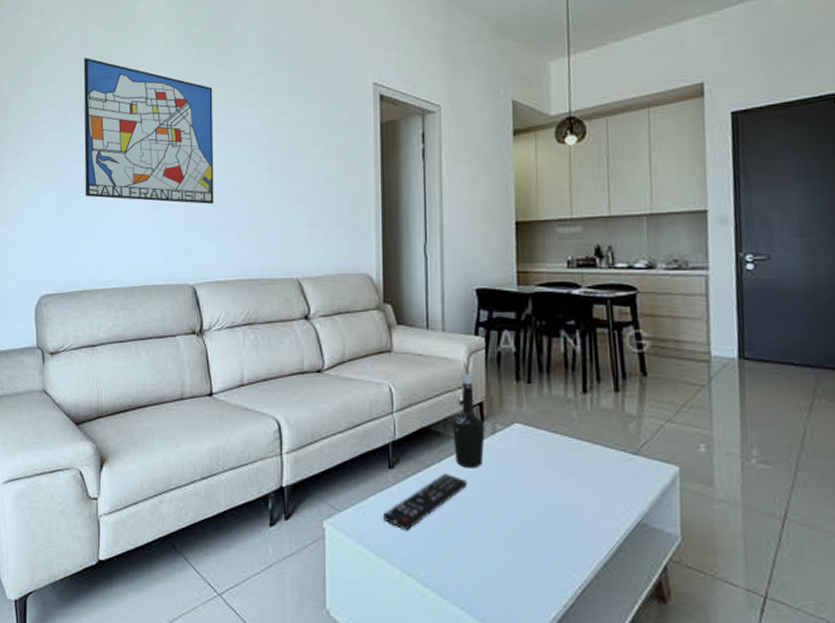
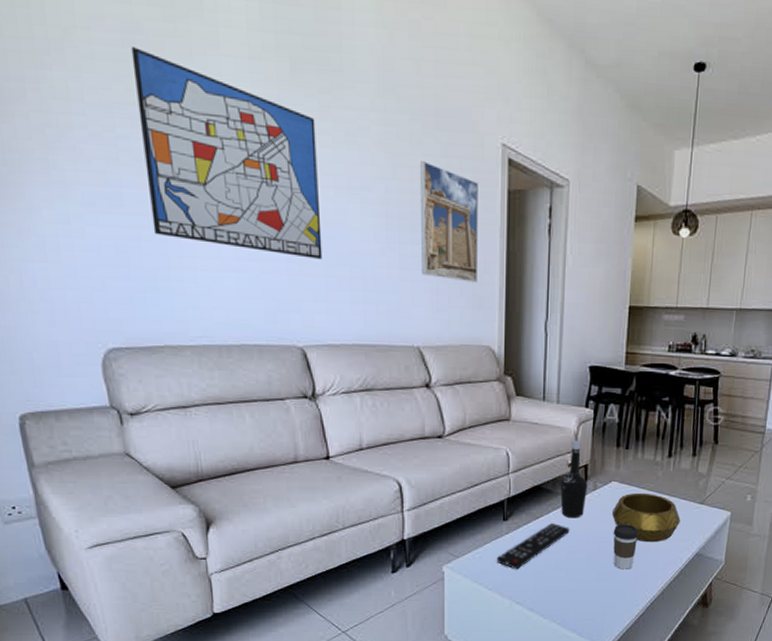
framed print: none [298,108,354,212] -> present [419,161,478,283]
decorative bowl: none [519,437,610,505] -> present [612,492,681,543]
coffee cup: none [521,477,555,540] -> present [613,524,639,570]

